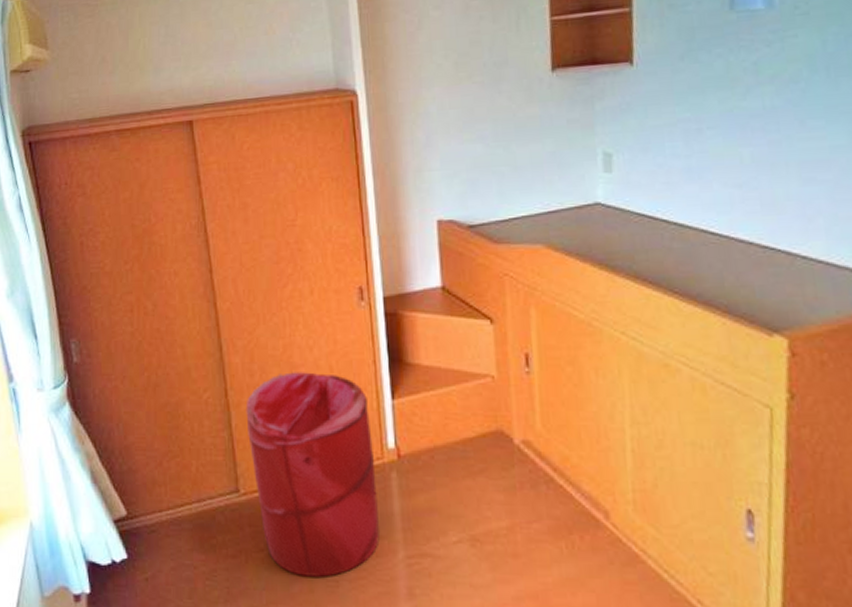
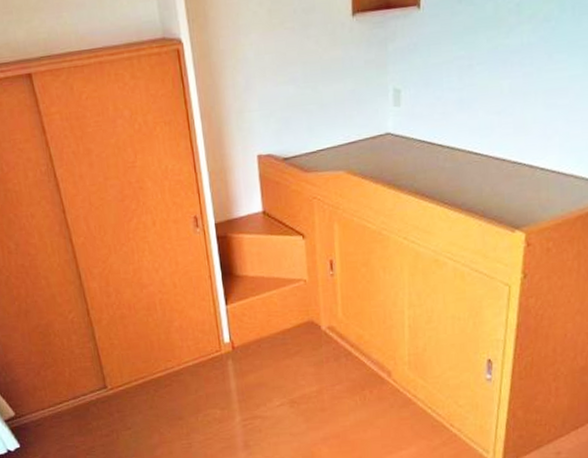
laundry hamper: present [245,372,380,577] -> none [106,289,221,443]

